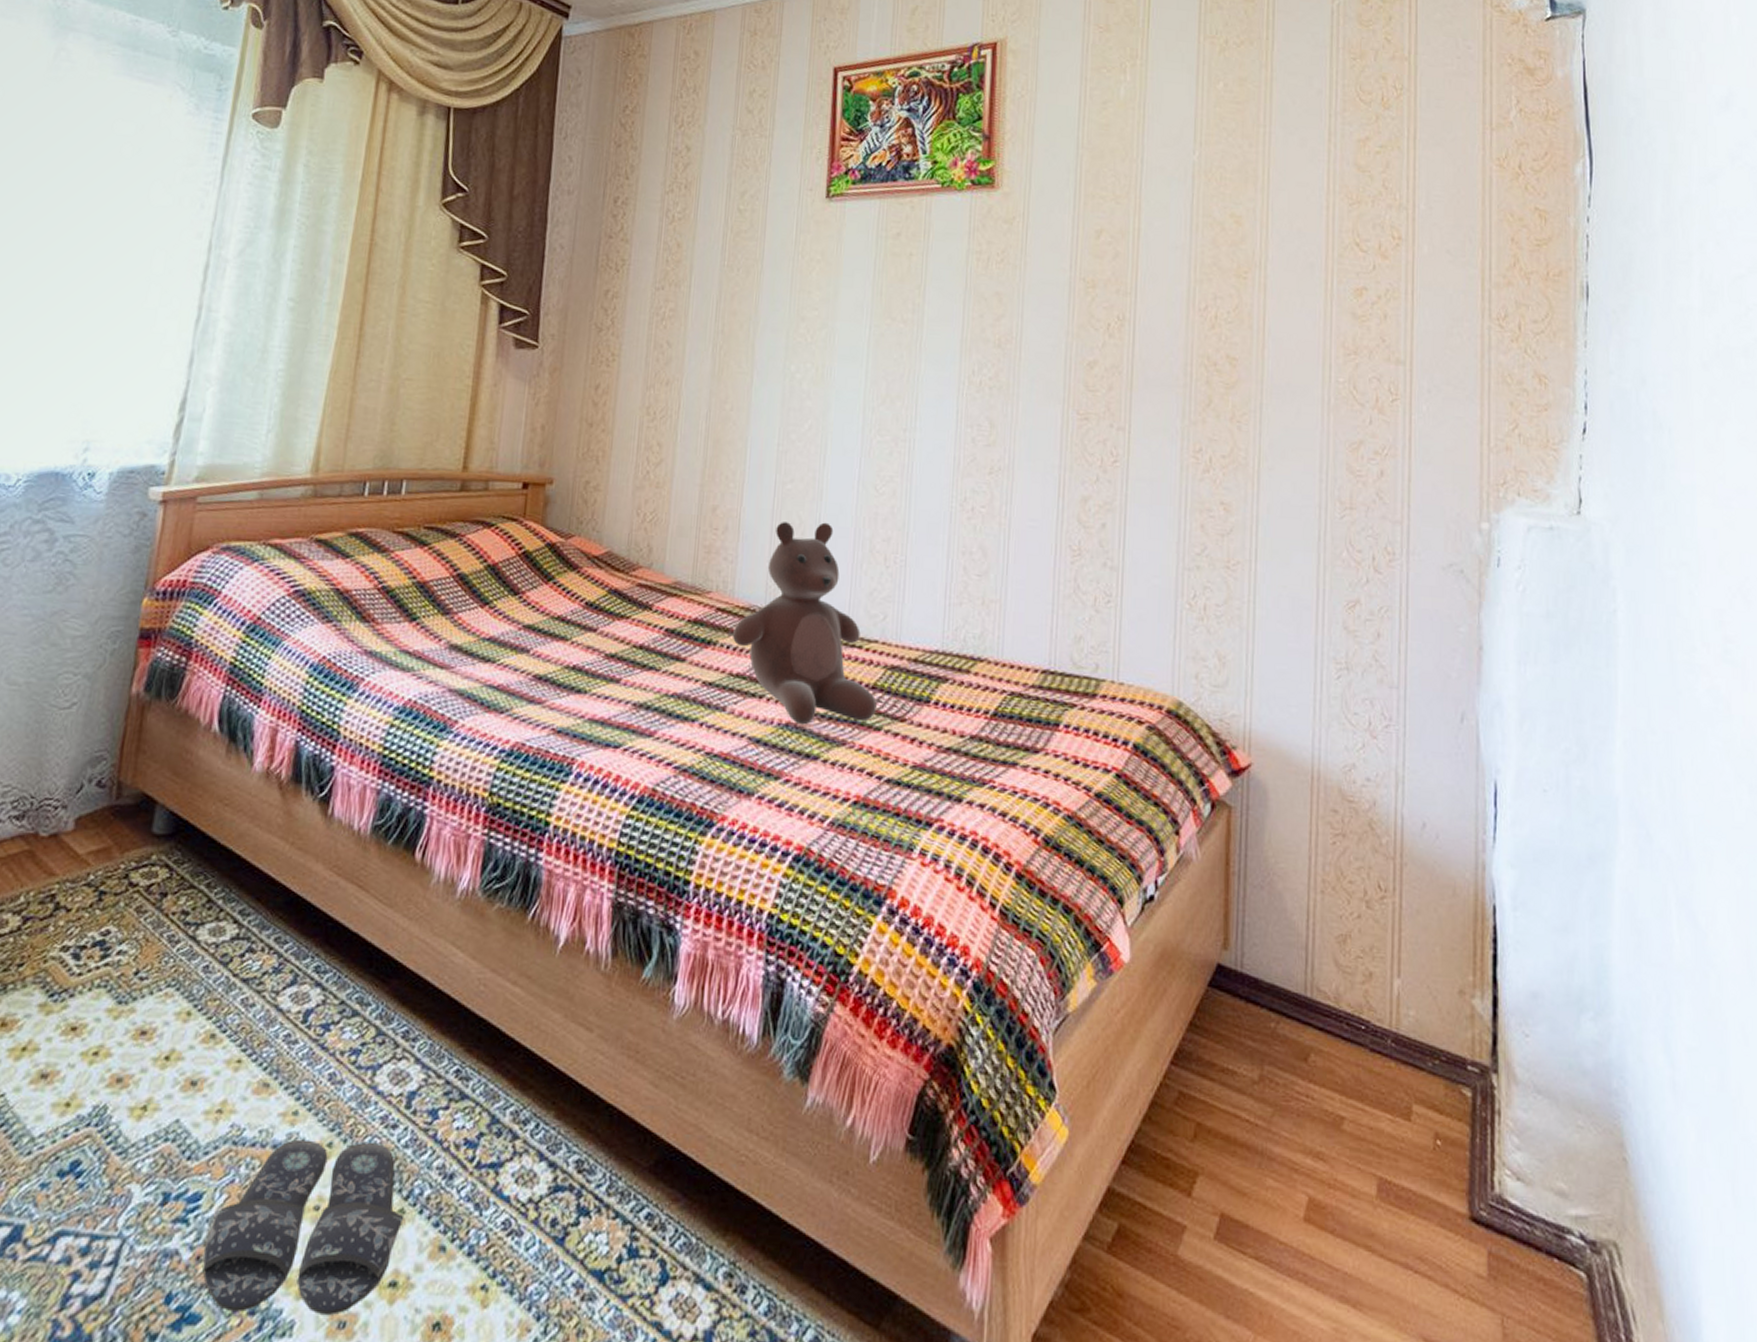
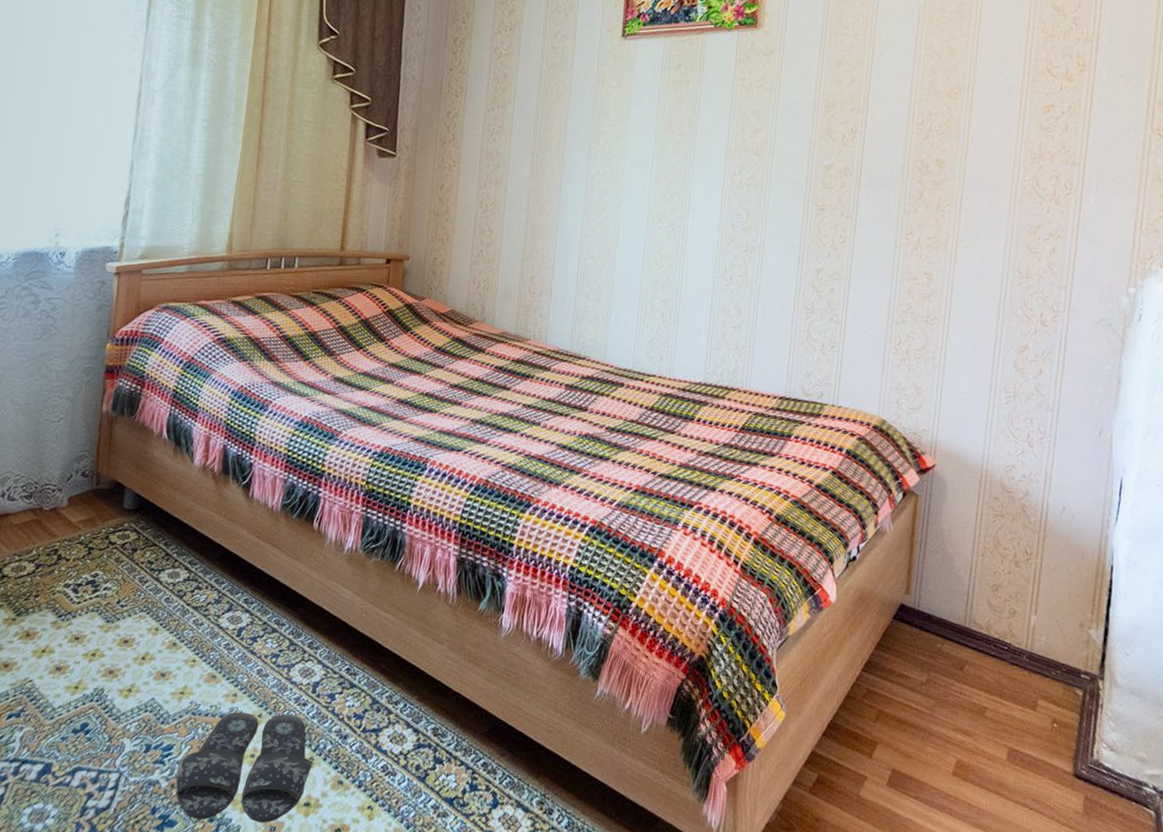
teddy bear: present [732,522,877,725] -> none [545,288,654,436]

